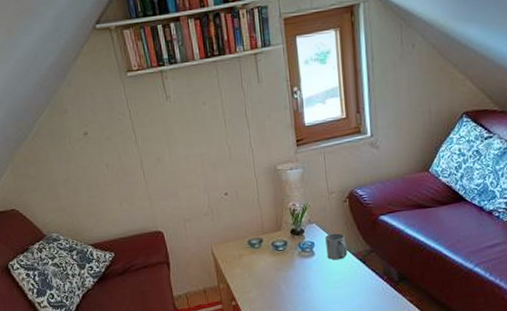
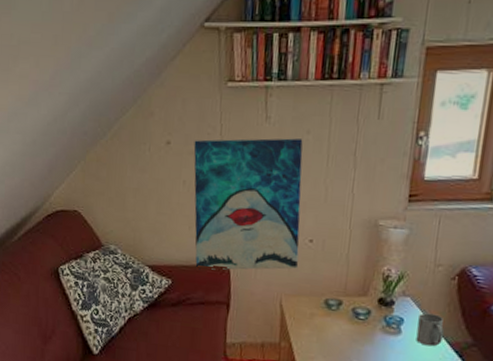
wall art: none [108,110,219,238] -> present [193,138,303,270]

